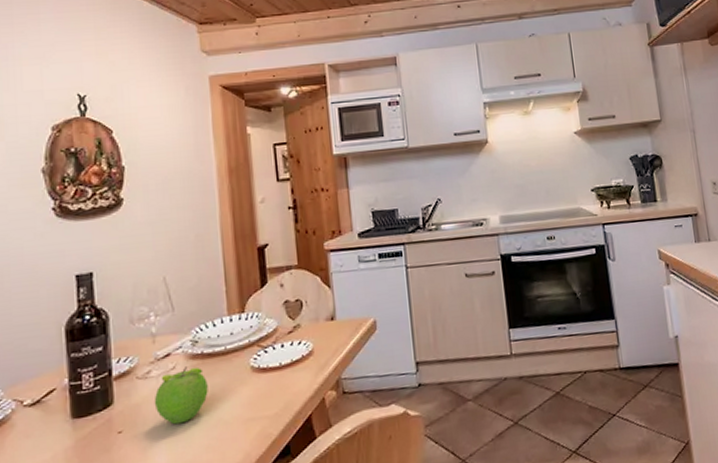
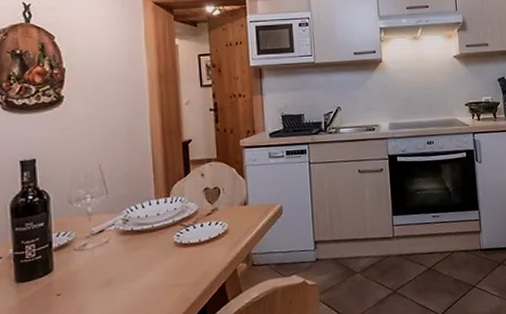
fruit: present [154,366,208,425] -> none [89,241,137,289]

